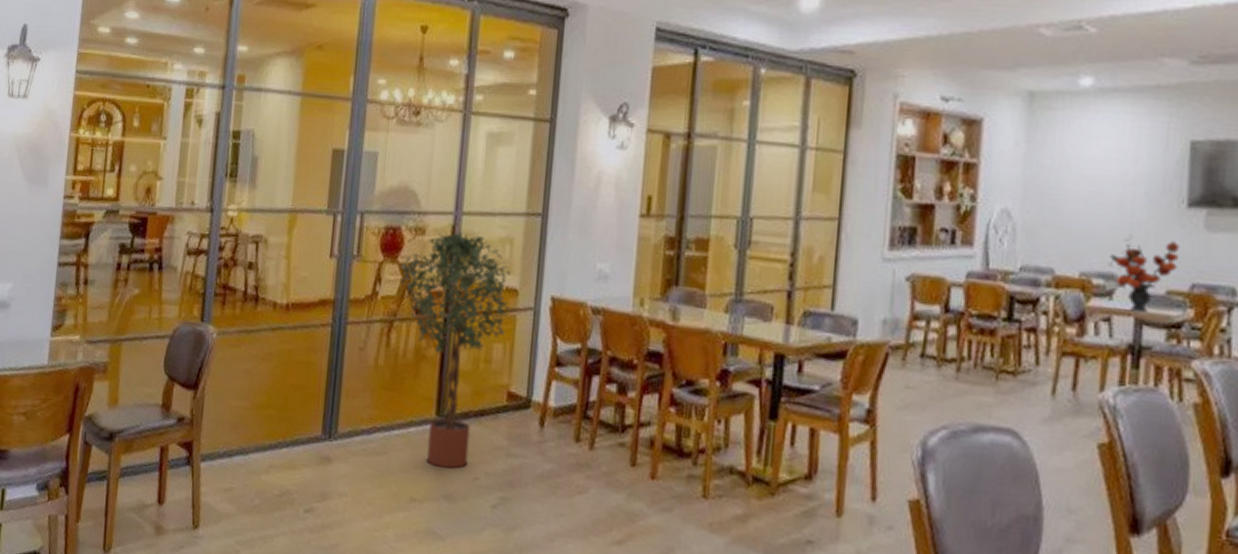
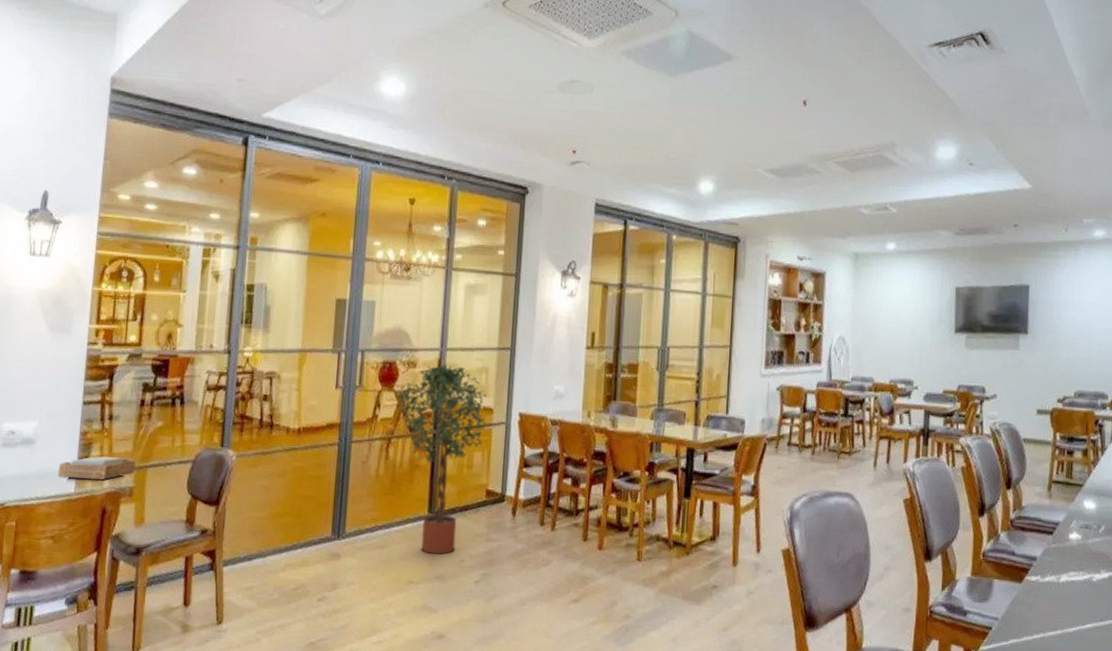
napkin holder: none [31,325,111,353] -> present [57,456,136,481]
bouquet: present [1108,236,1181,313] -> none [907,354,951,407]

